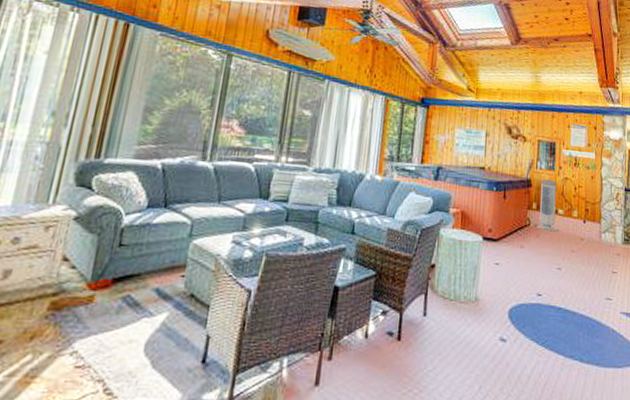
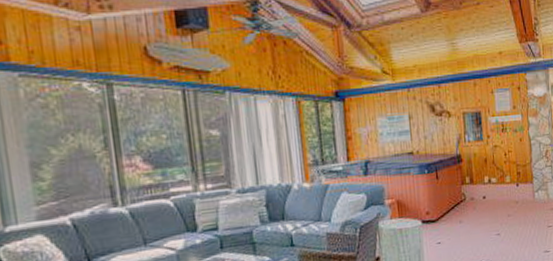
air purifier: present [536,178,558,231] -> none [471,150,493,201]

